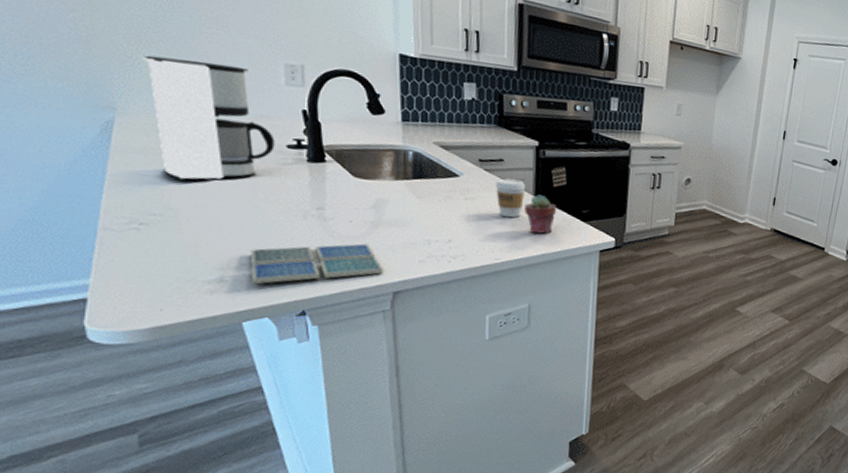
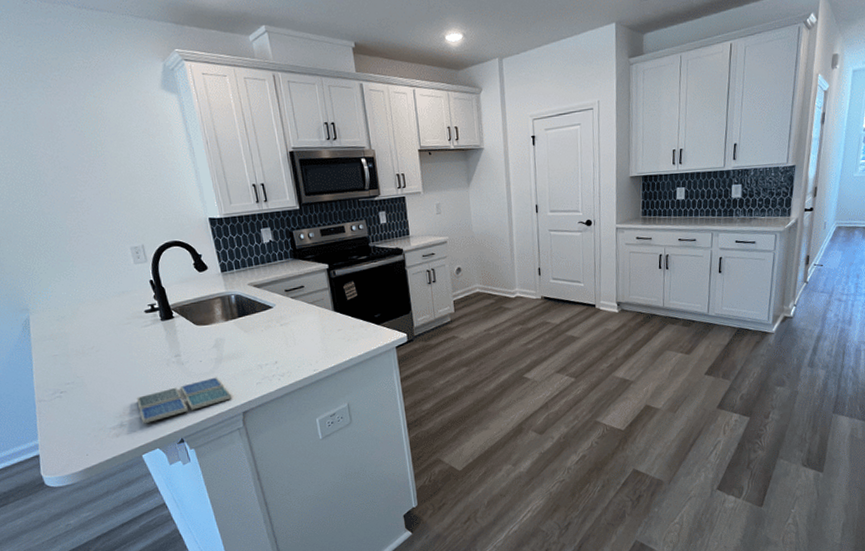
coffee maker: present [143,55,275,180] -> none [37,257,137,354]
coffee cup: present [495,178,525,218] -> none [301,300,327,334]
potted succulent: present [524,195,557,234] -> none [328,309,355,343]

